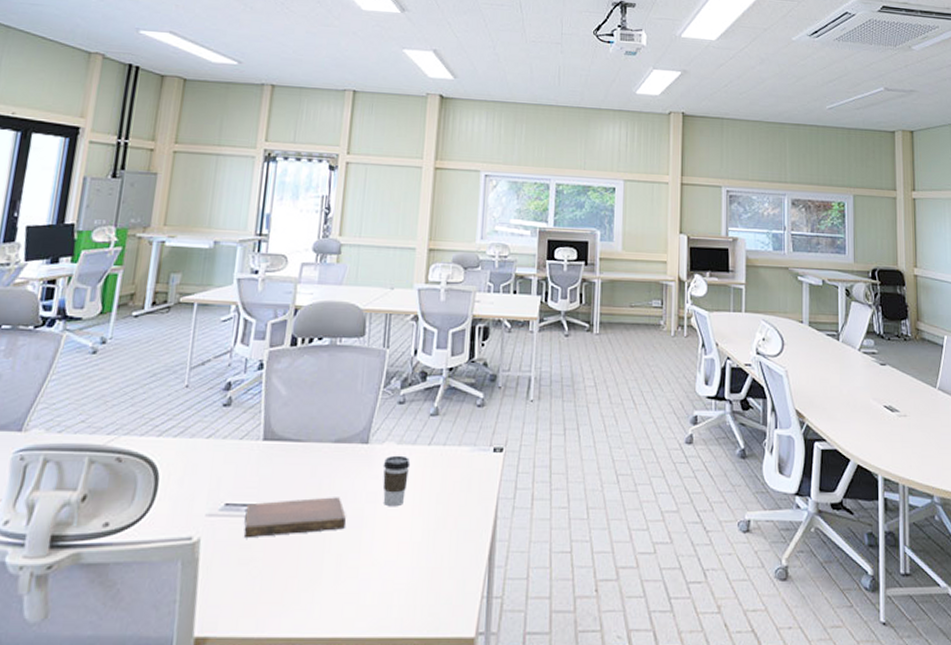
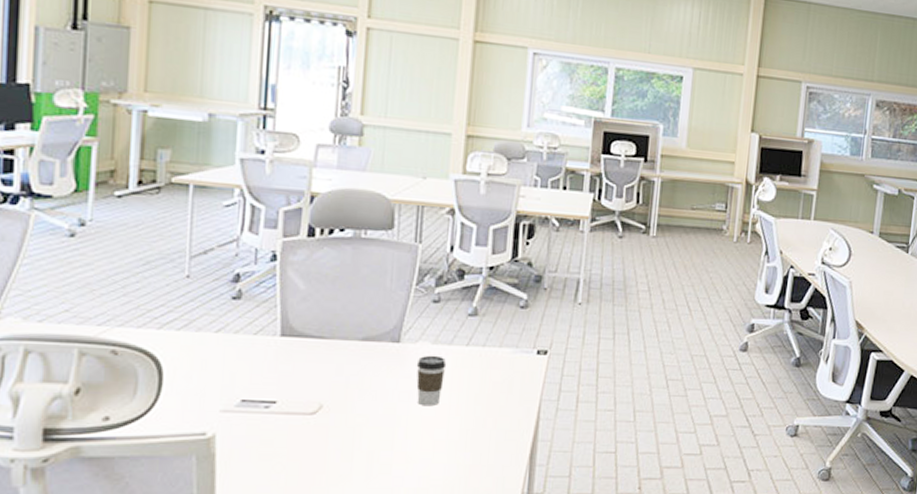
notebook: present [243,497,347,539] -> none [264,395,378,435]

